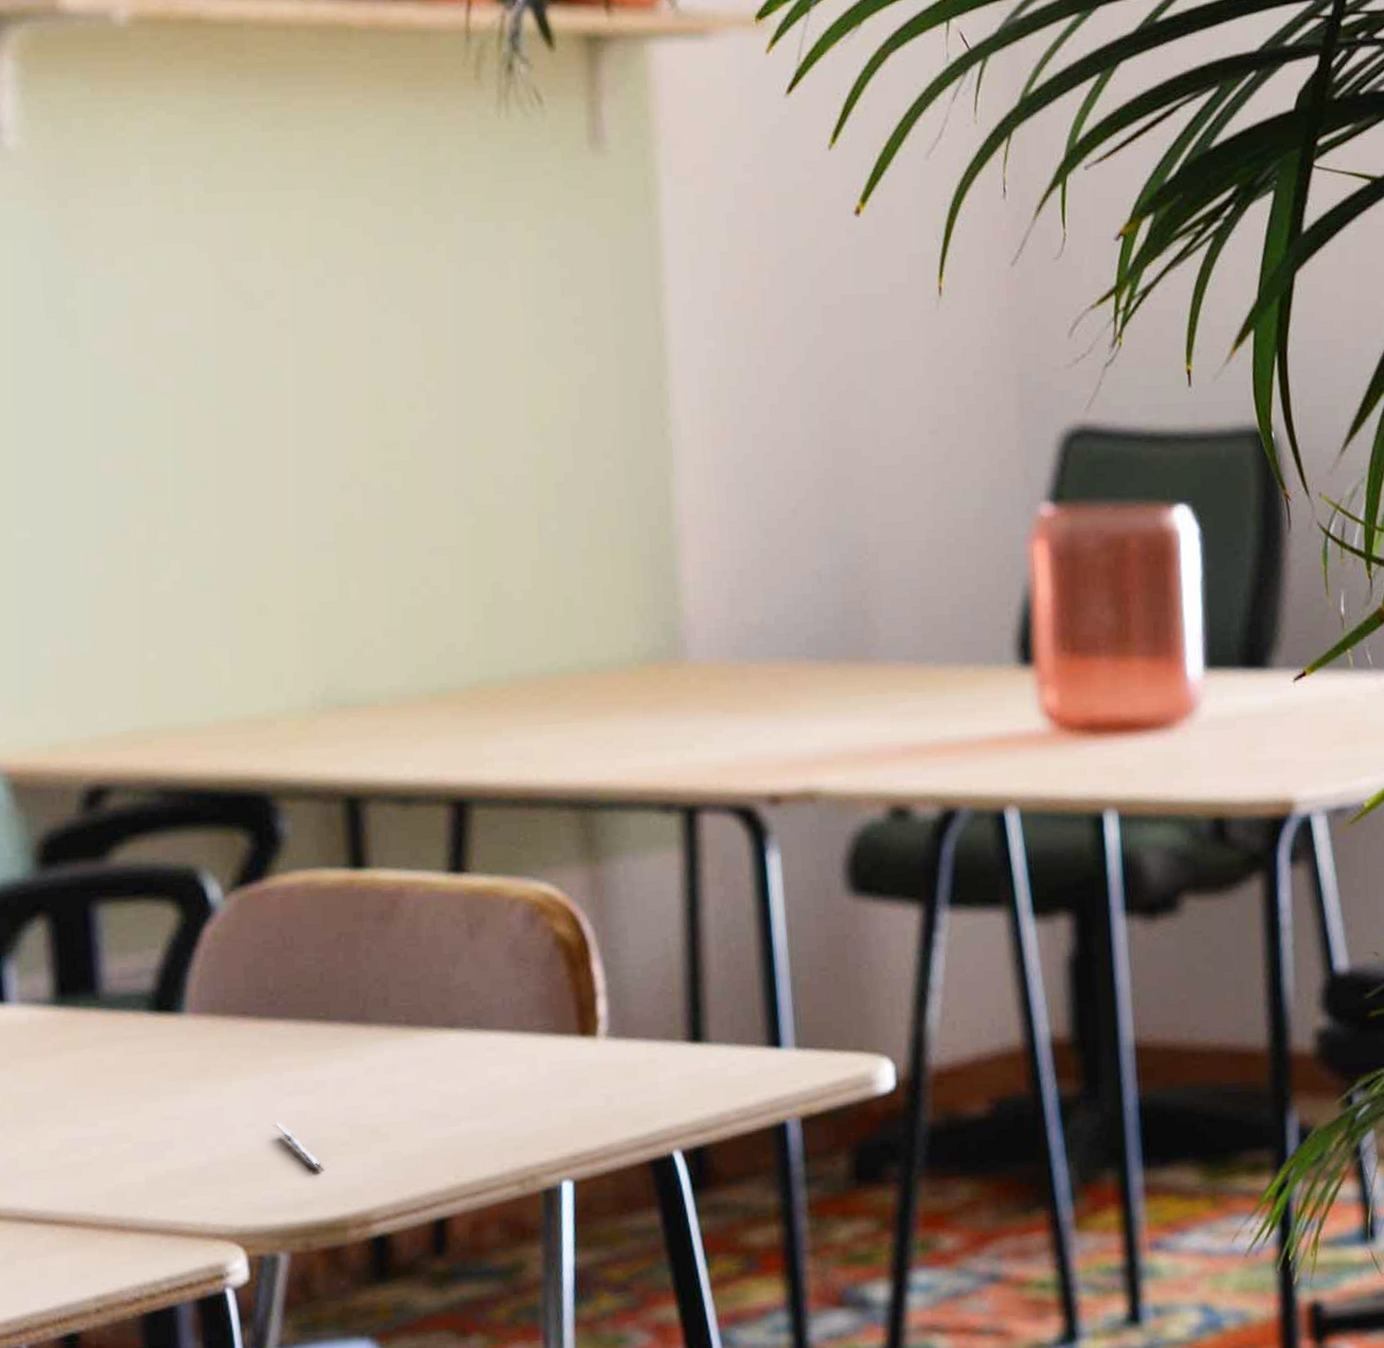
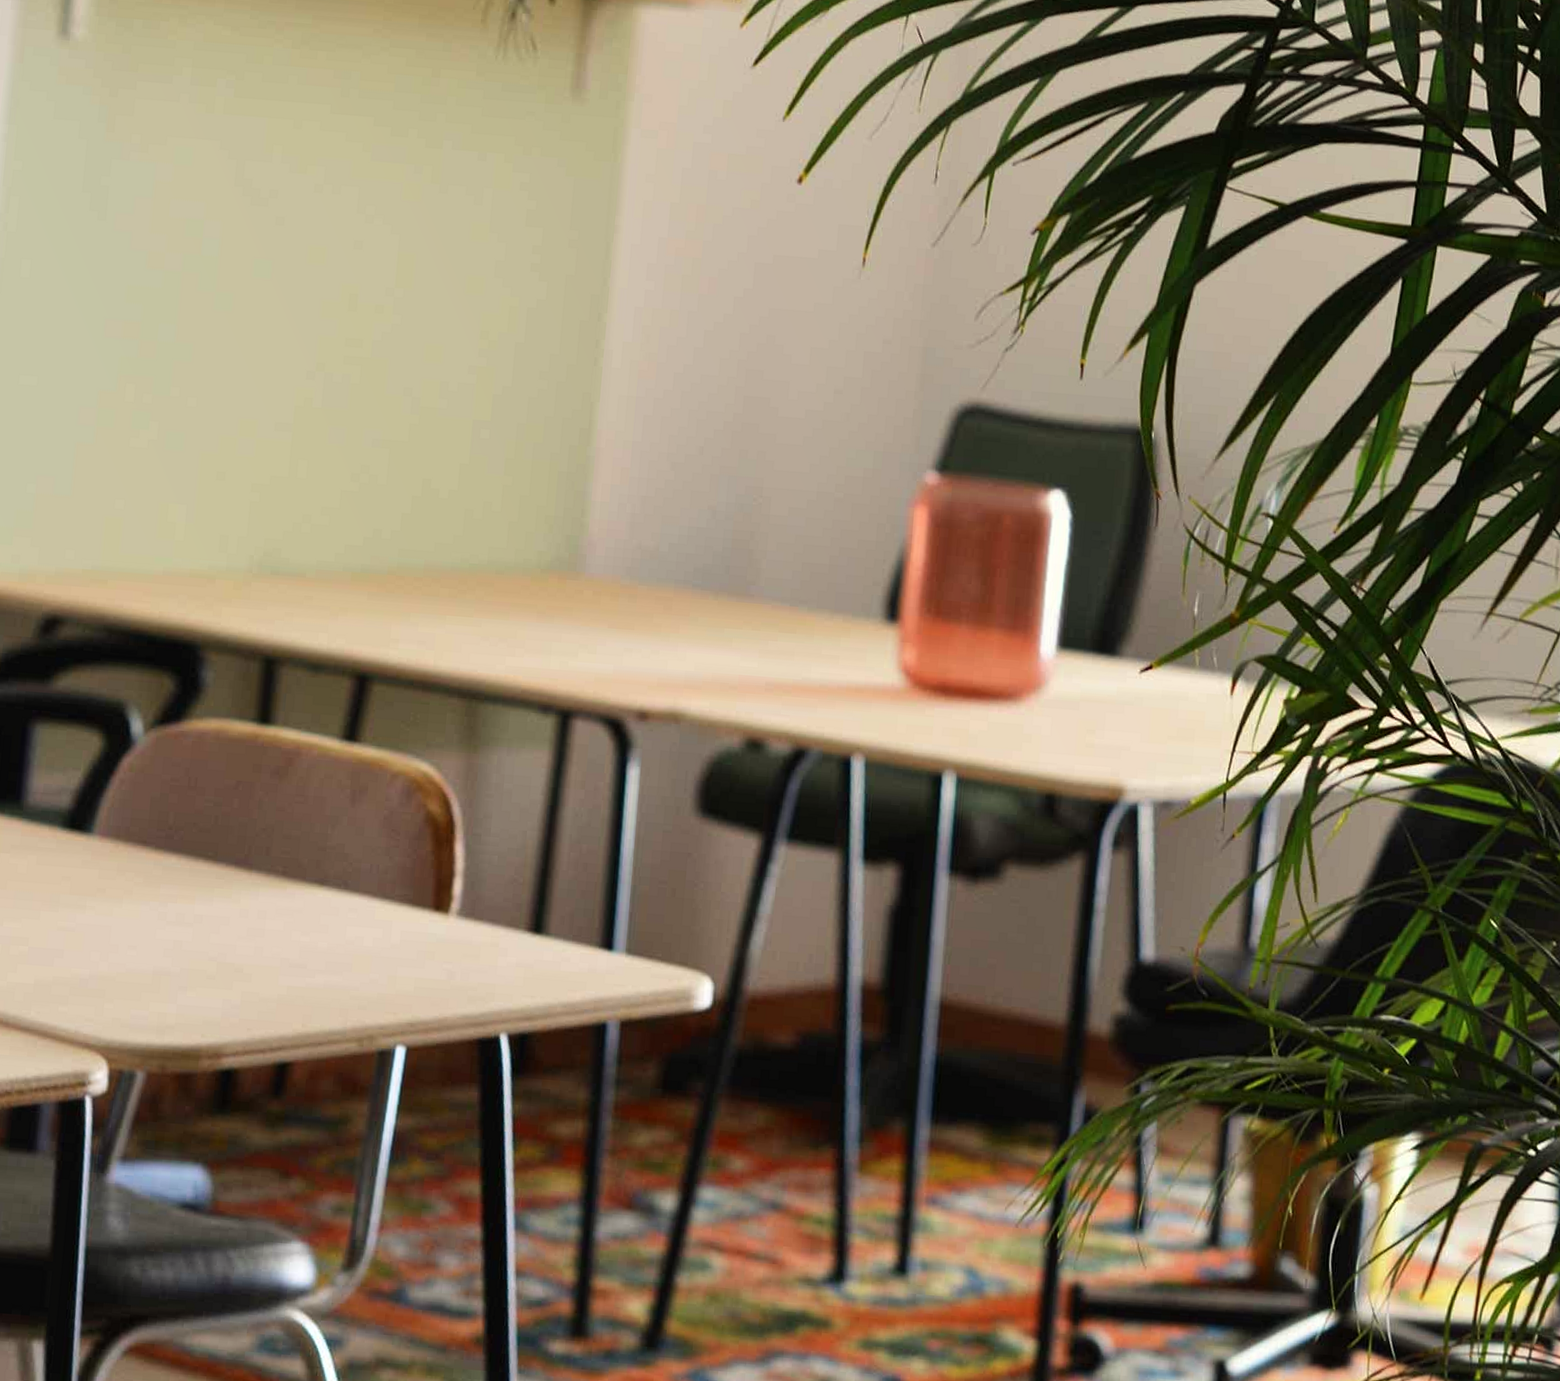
pen: present [270,1122,323,1168] -> none [149,947,189,997]

